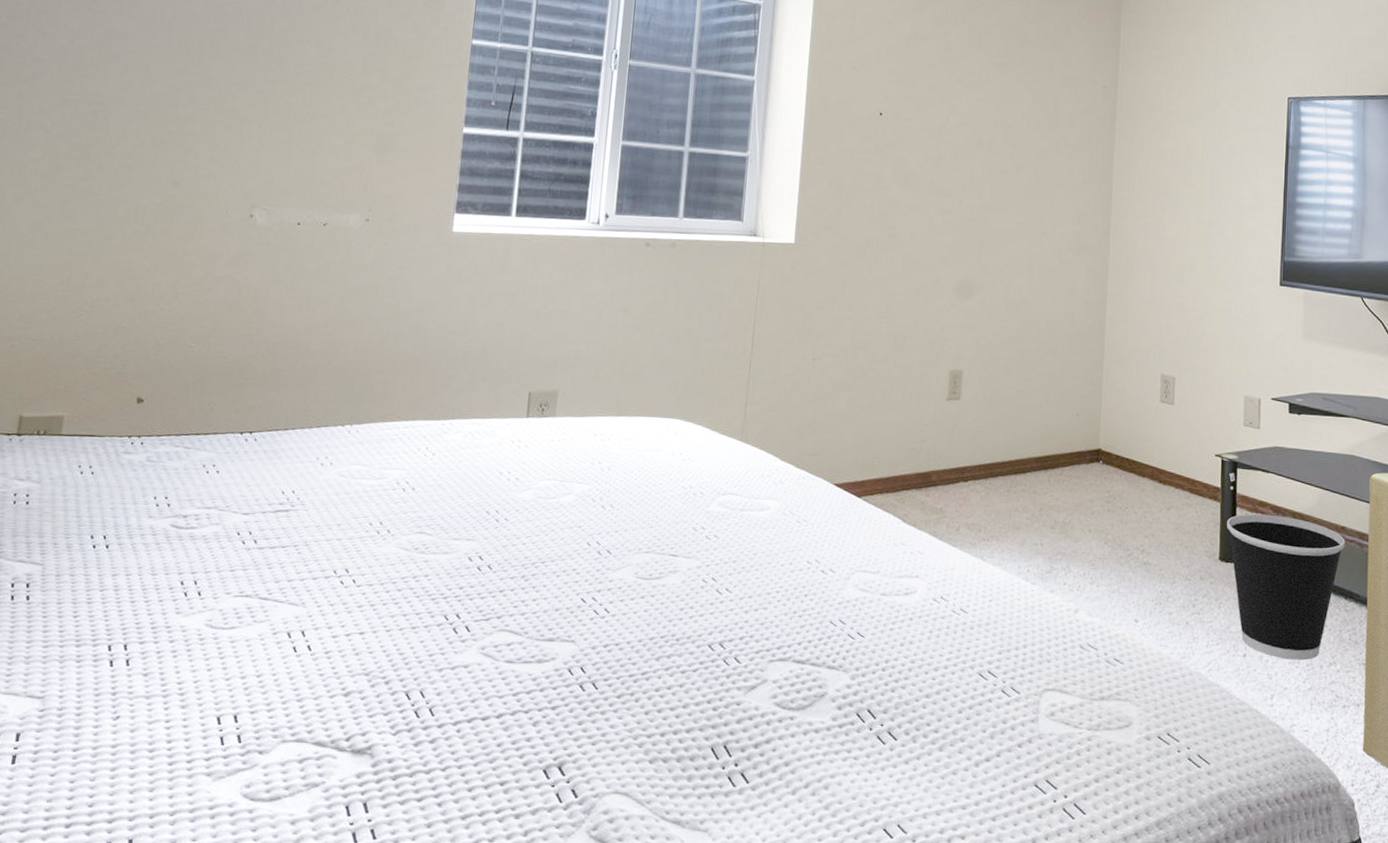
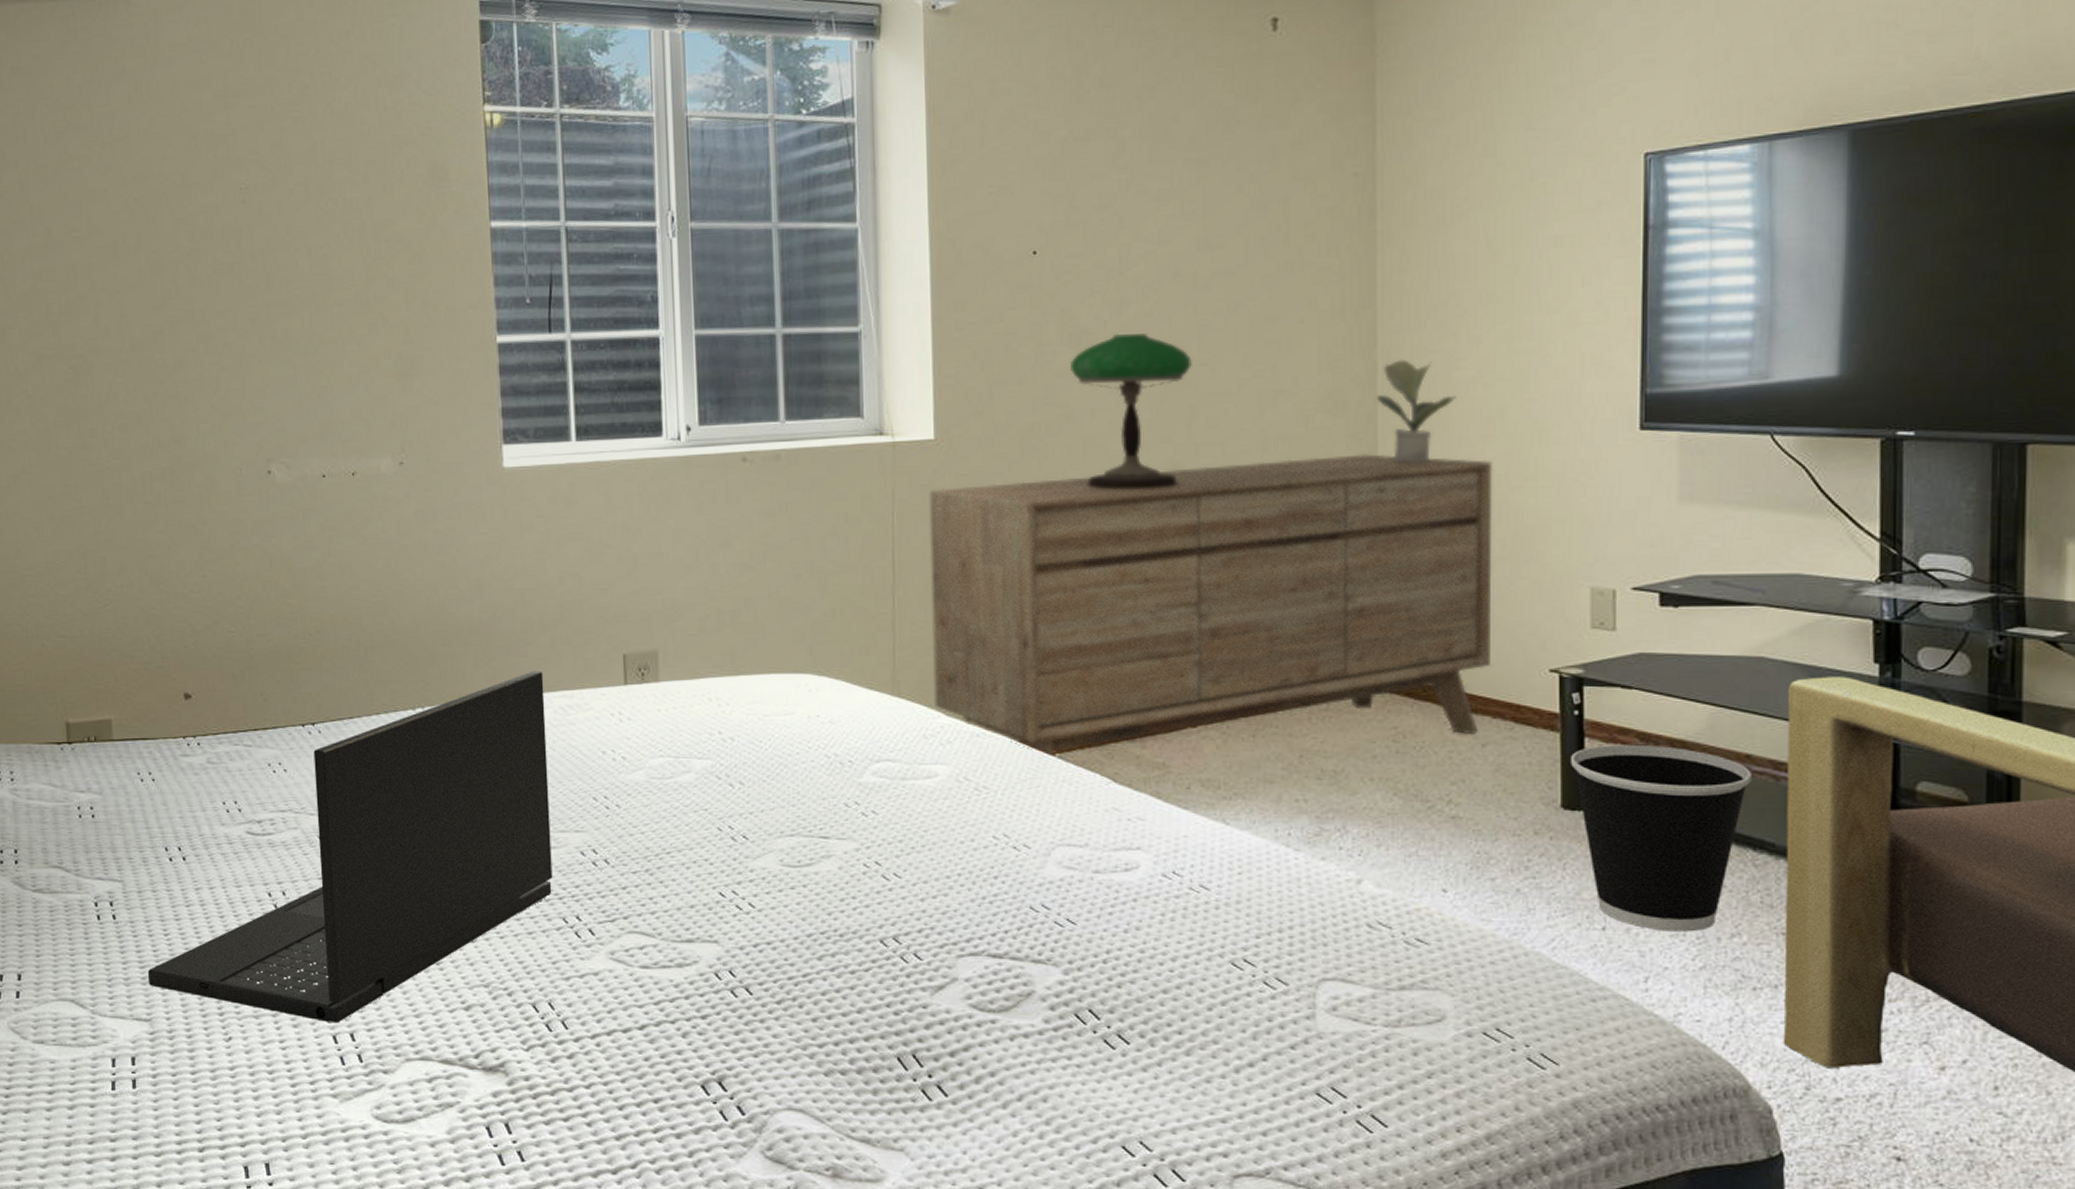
laptop: none [48,400,460,706] -> present [147,670,553,1024]
sideboard: none [773,281,1184,501] -> present [929,454,1493,756]
table lamp: none [899,179,985,297] -> present [1070,333,1192,490]
potted plant: none [1109,219,1162,295] -> present [1376,359,1456,463]

